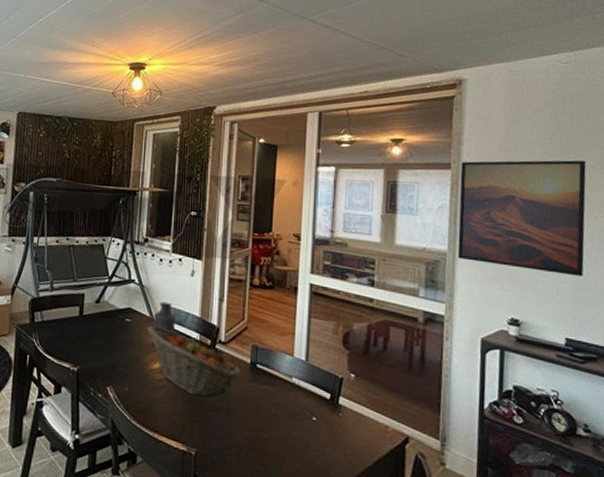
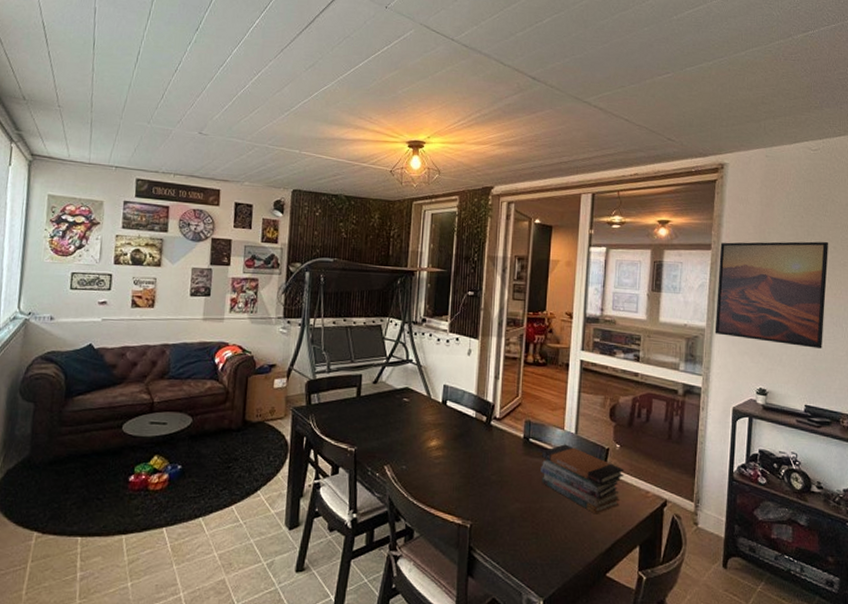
fruit basket: present [147,325,241,397] -> none [424,404,515,471]
bottle: present [152,302,175,345] -> none [429,381,452,424]
book stack: none [269,371,361,448] -> present [540,444,625,515]

